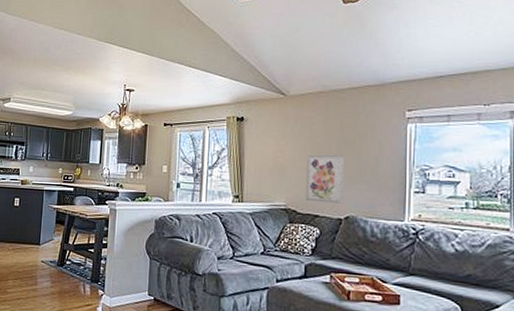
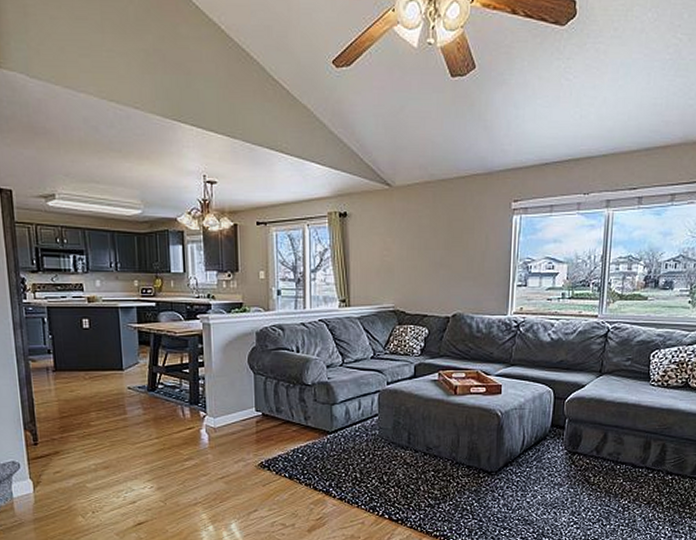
wall art: present [306,154,345,204] -> none [414,250,453,302]

